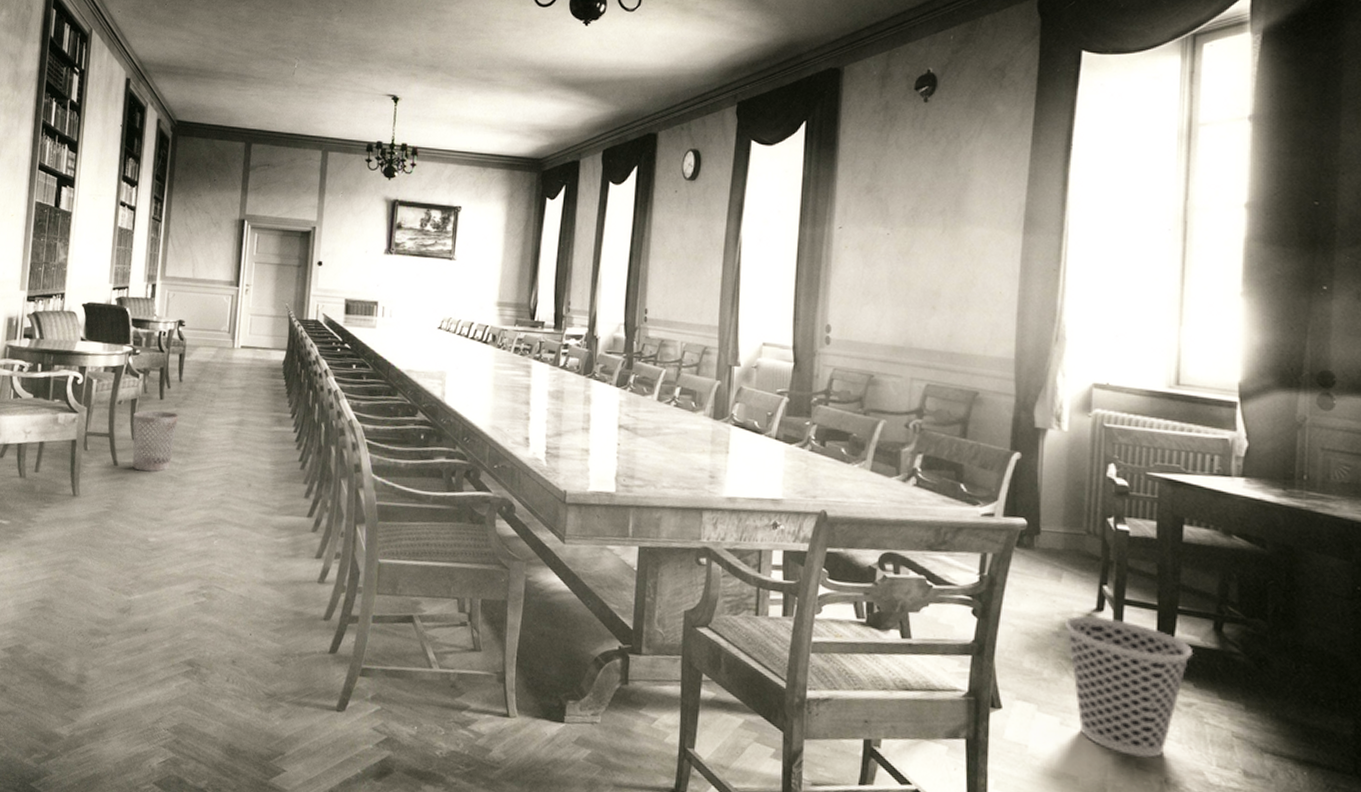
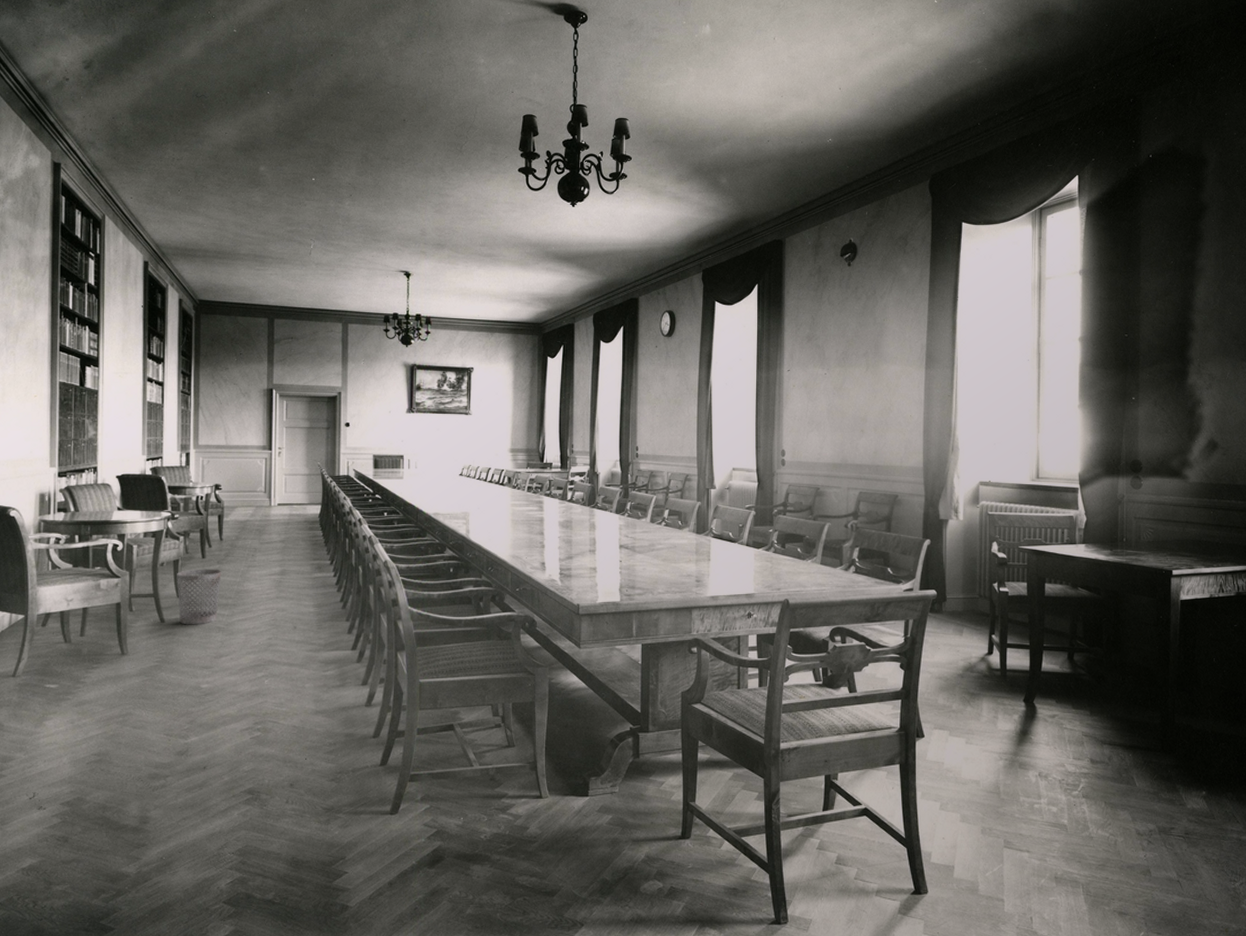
wastebasket: present [1066,615,1194,758] -> none [967,658,1055,759]

